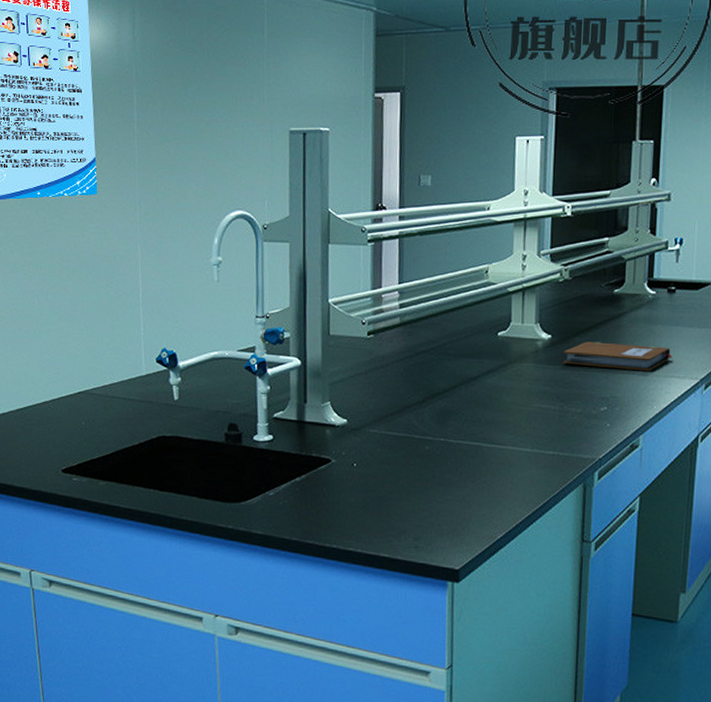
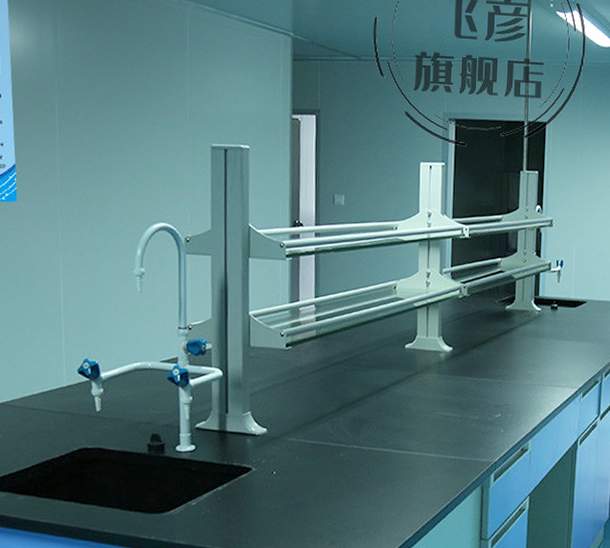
notebook: present [562,341,672,372] -> none [462,354,555,381]

